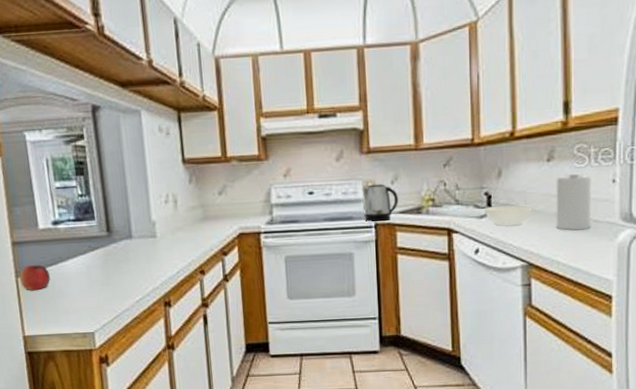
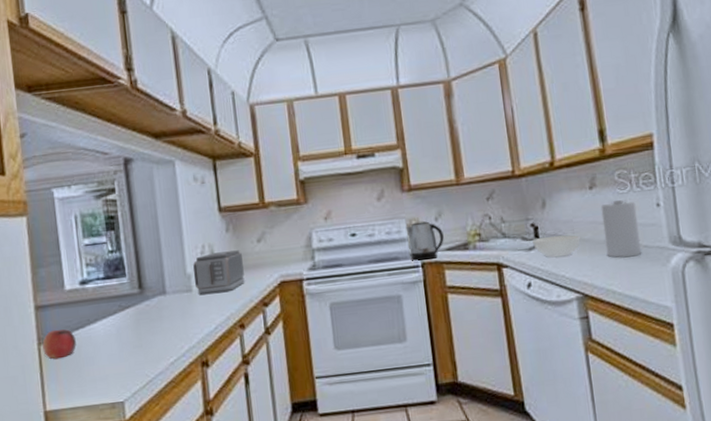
toaster: none [158,201,206,242] -> present [193,250,245,296]

